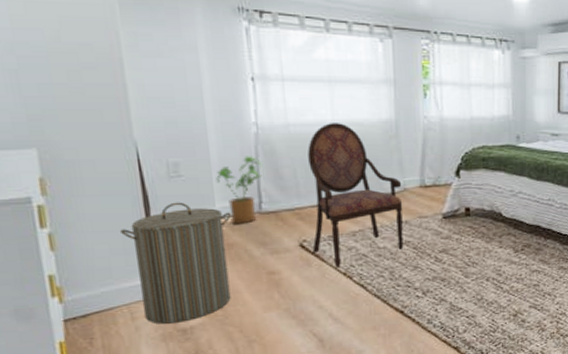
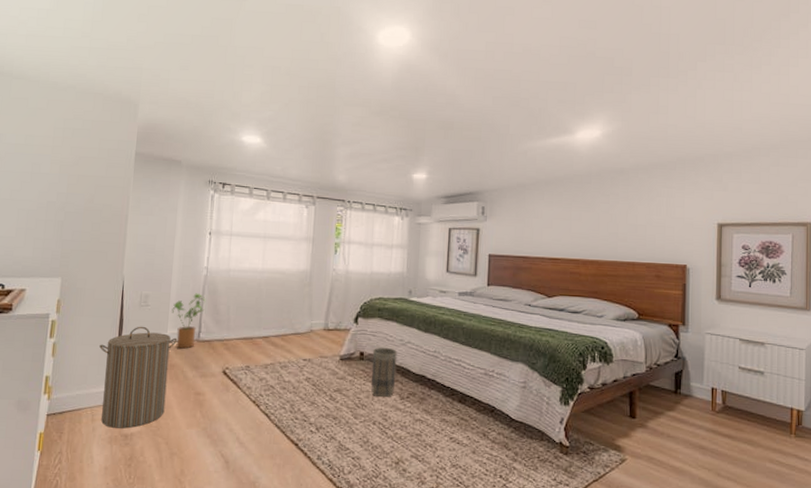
armchair: present [308,123,404,267] -> none [232,270,310,395]
basket: none [479,200,508,252] -> present [371,347,397,397]

